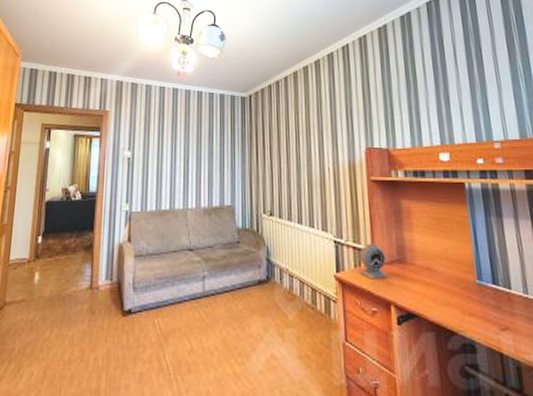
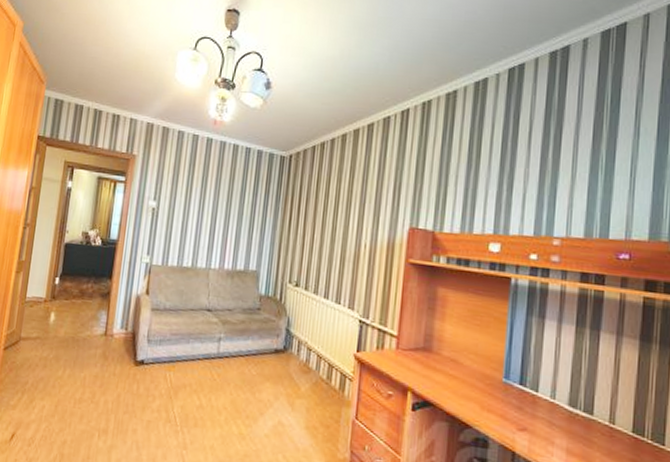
alarm clock: present [359,243,388,279] -> none [380,327,411,364]

